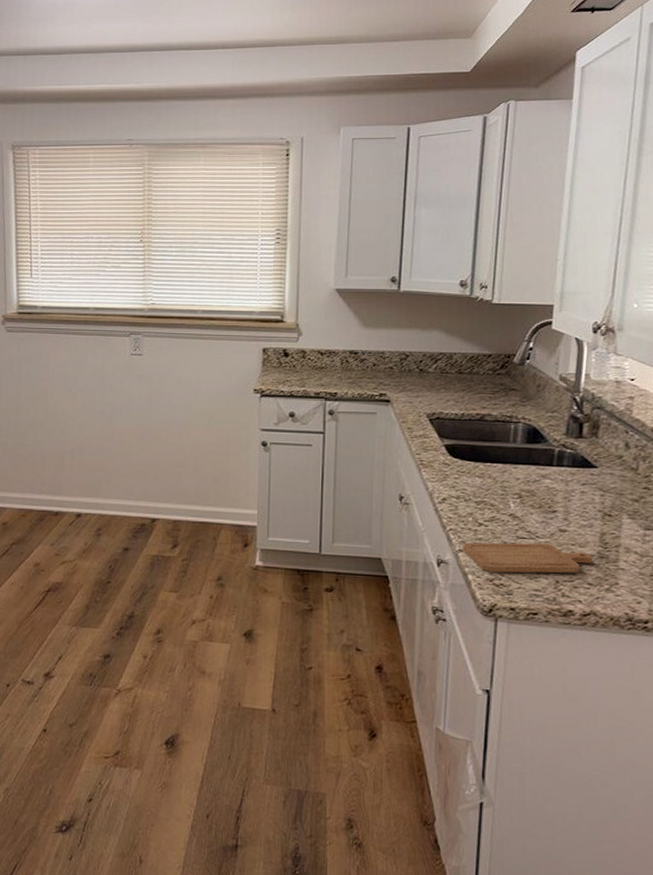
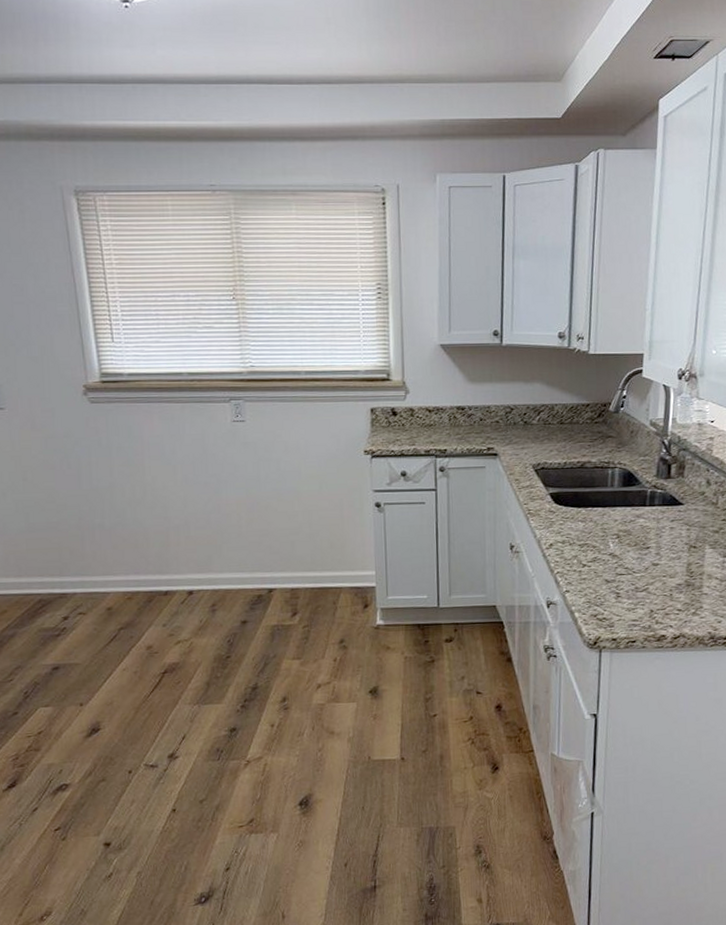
chopping board: present [463,542,592,574] -> none [569,577,681,609]

